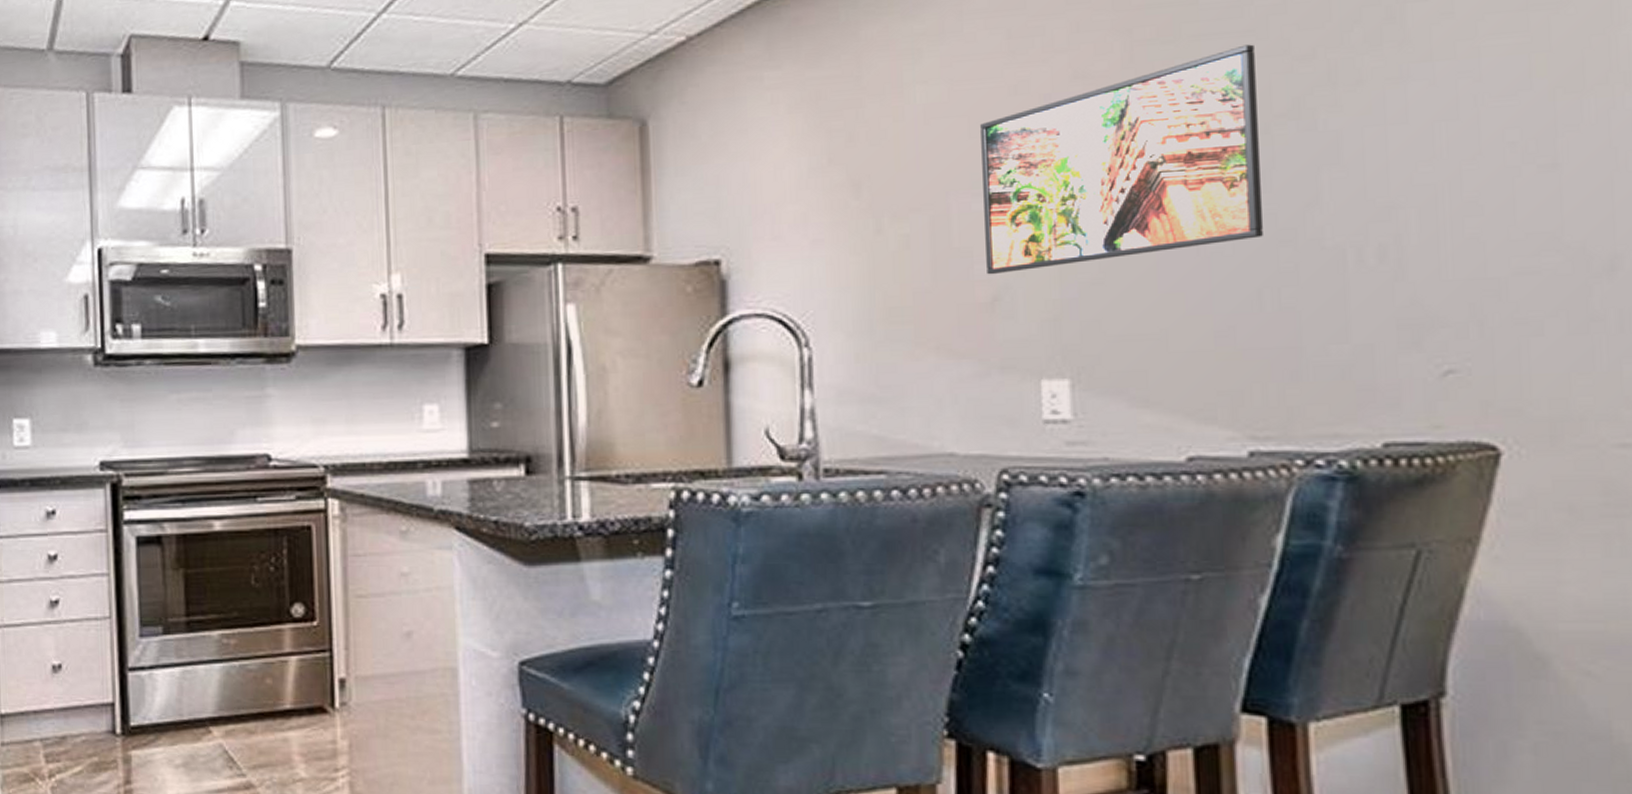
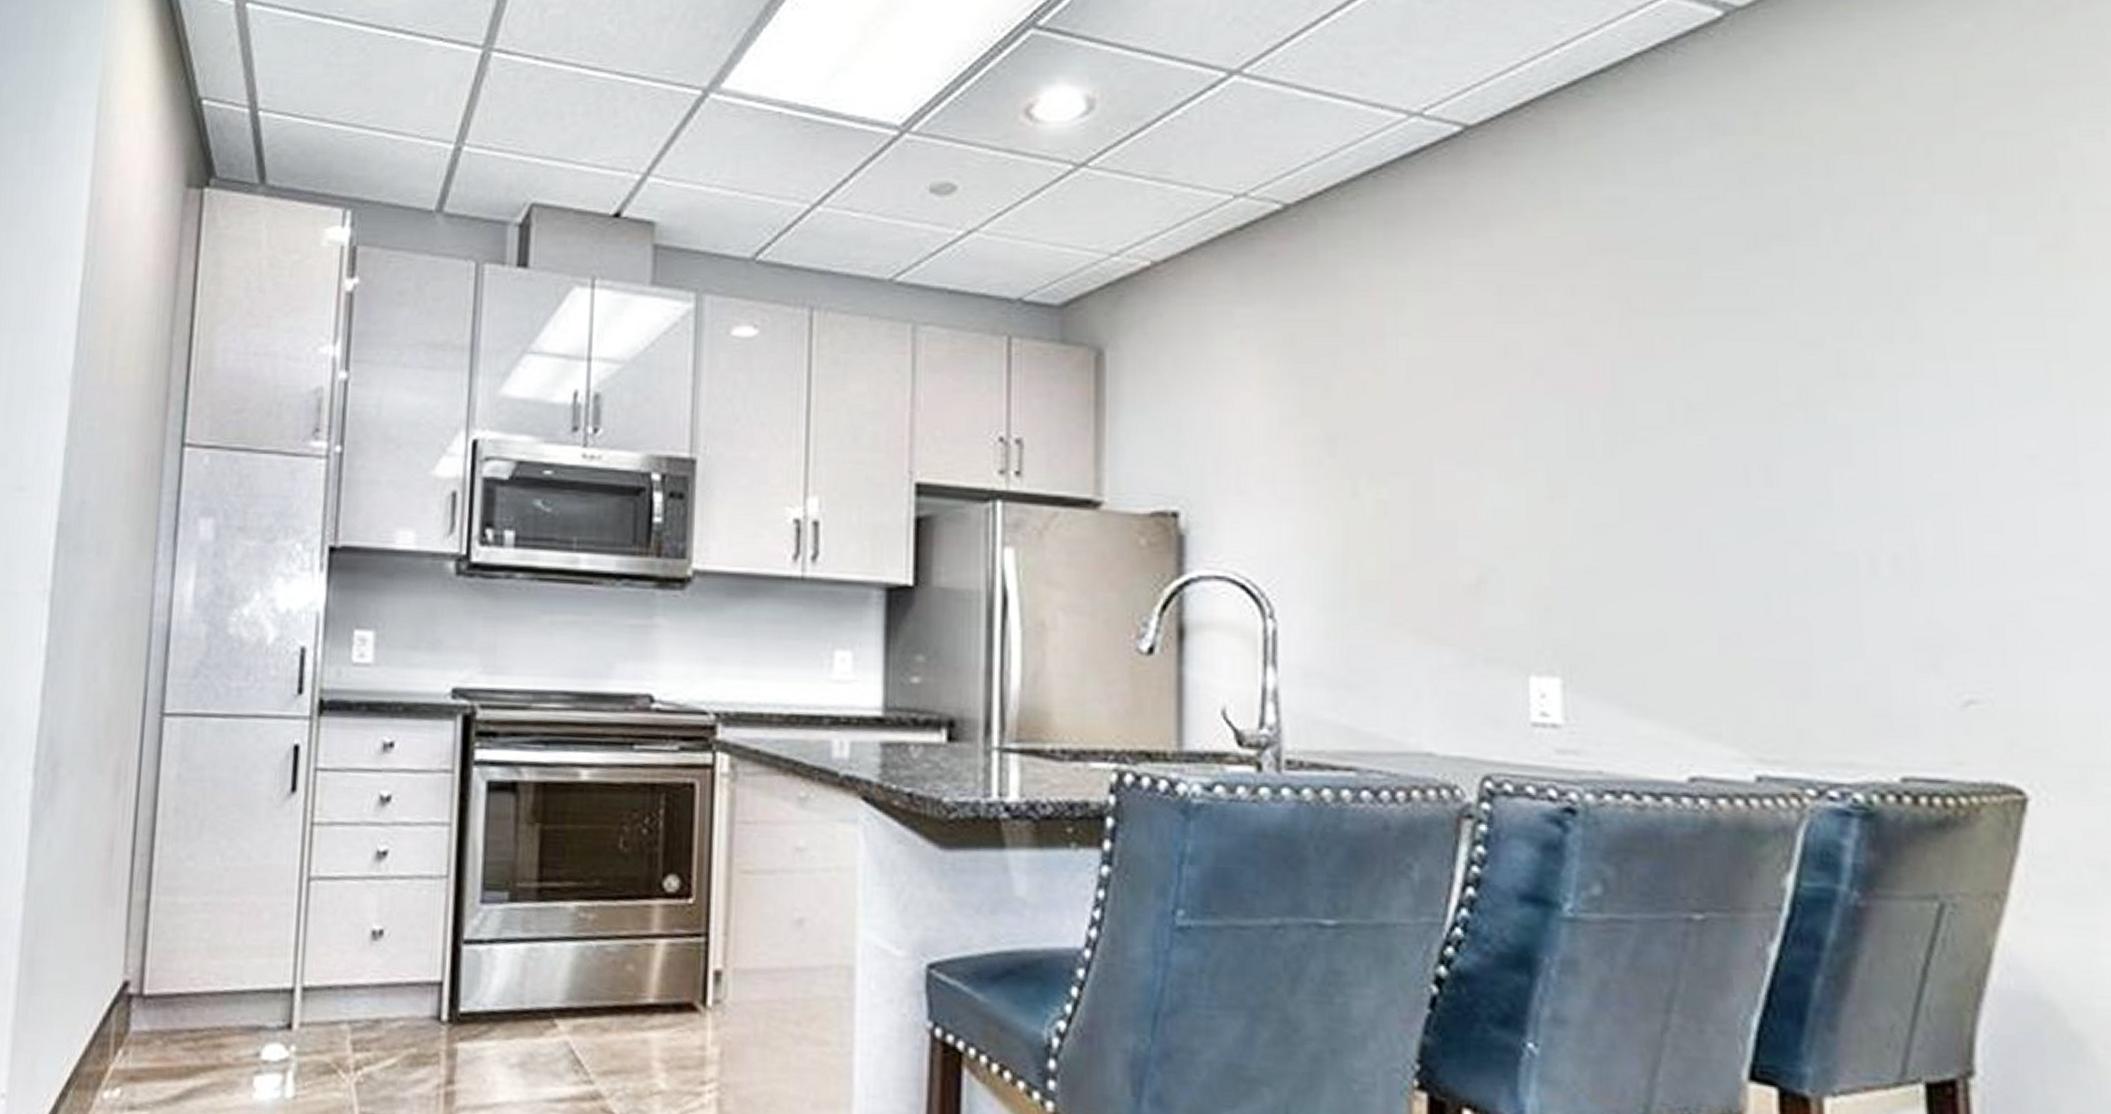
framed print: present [980,44,1263,275] -> none [1468,325,1770,554]

